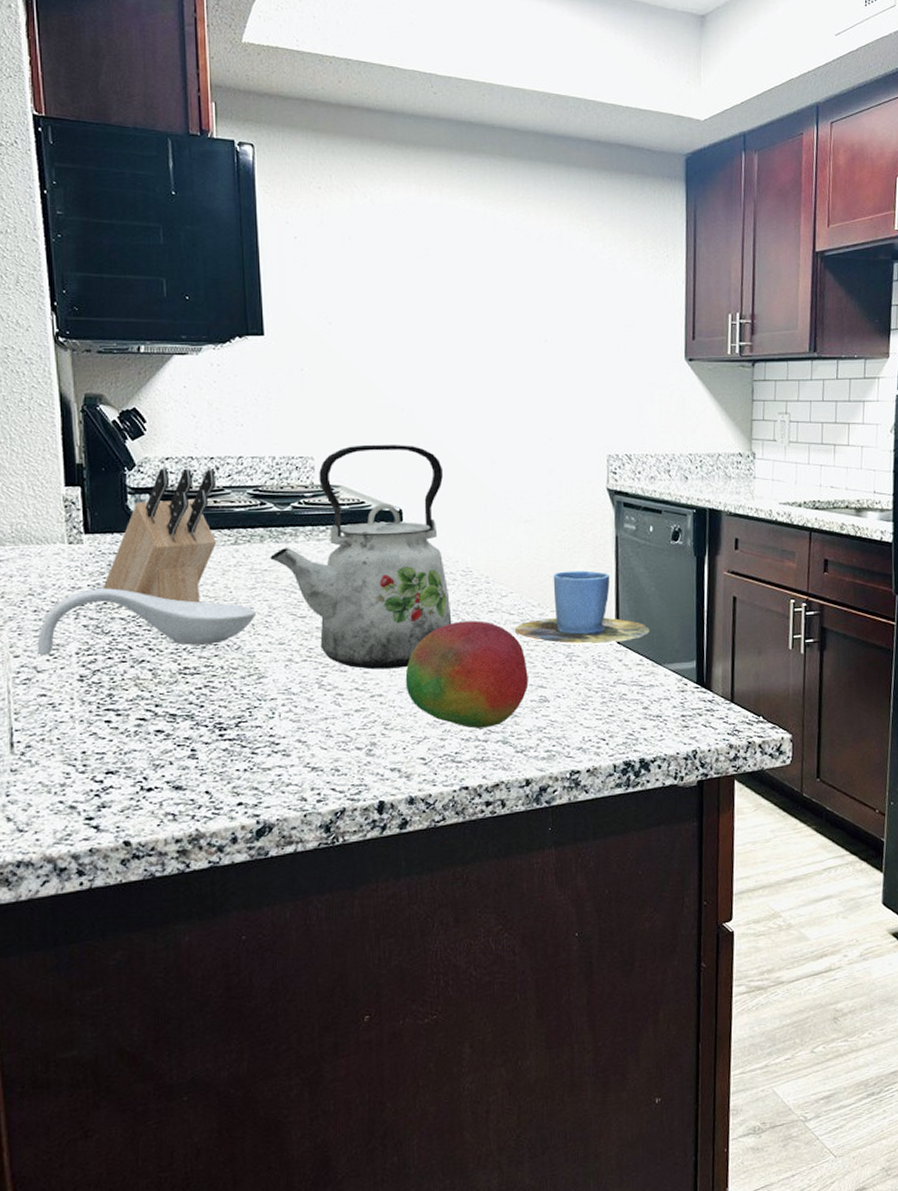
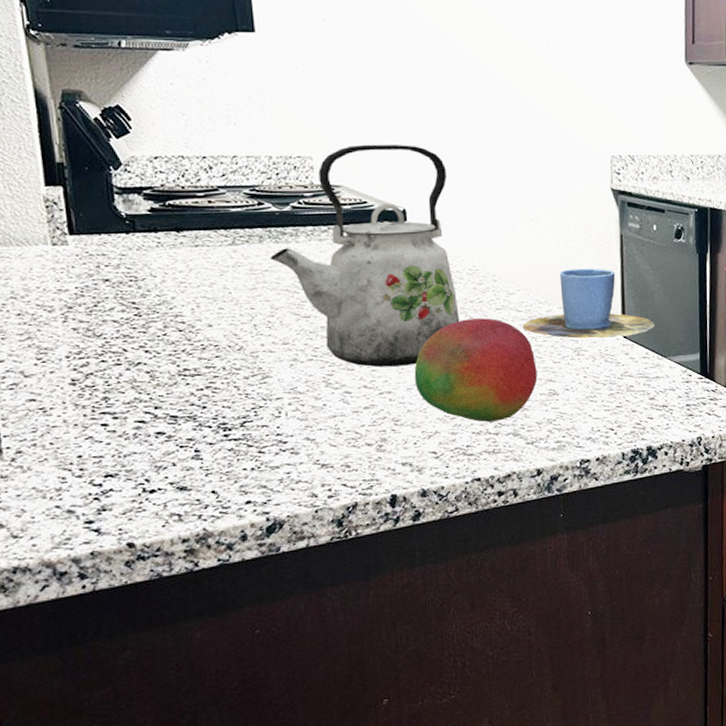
spoon rest: present [37,588,256,655] -> none [23,290,258,360]
knife block: present [103,468,217,603] -> none [92,168,214,304]

